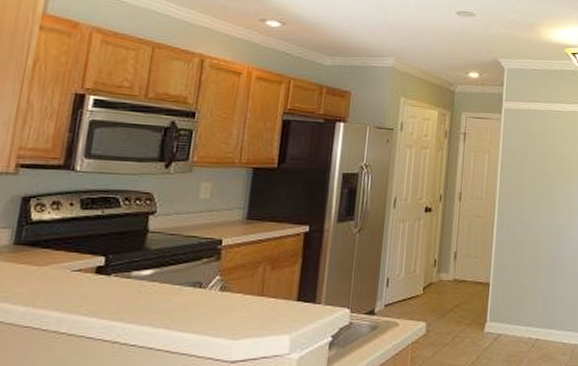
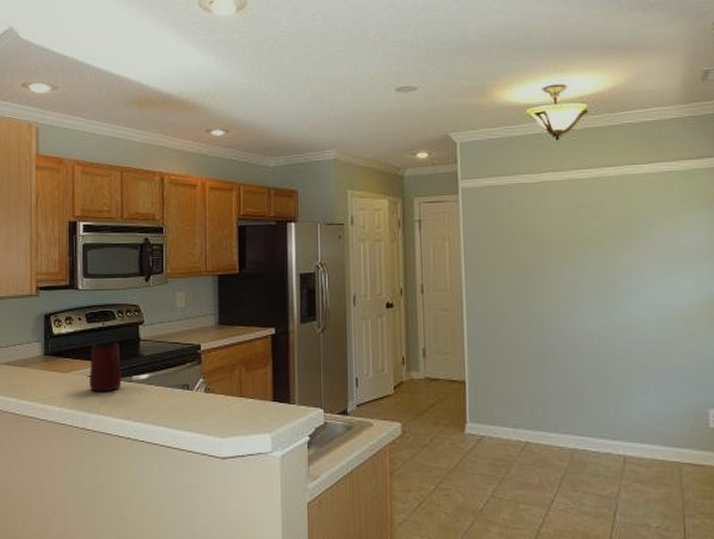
mug: none [72,232,121,289] -> present [89,342,122,392]

